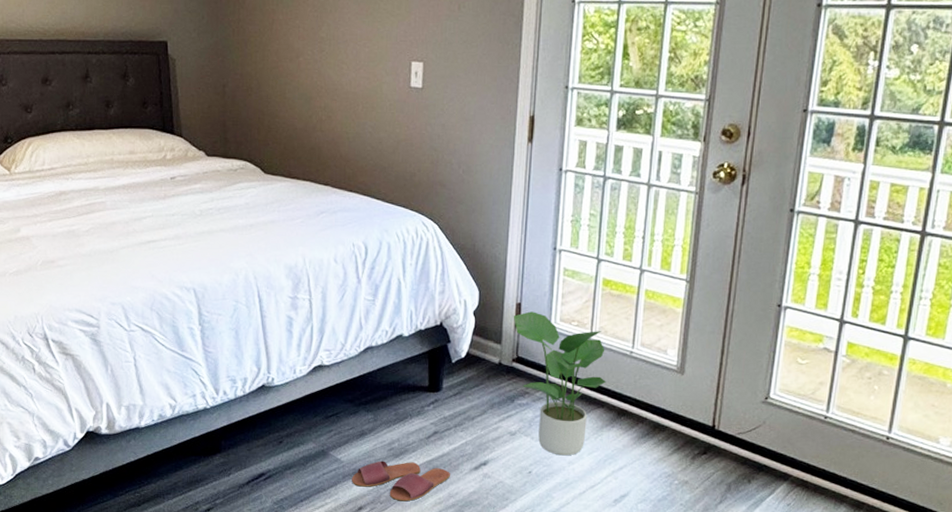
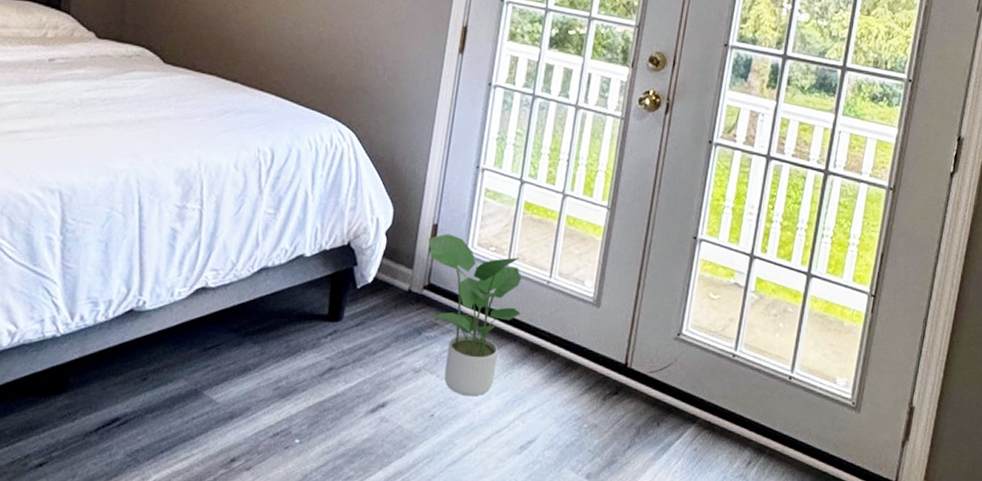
slippers: present [352,460,450,502] -> none [226,402,343,451]

